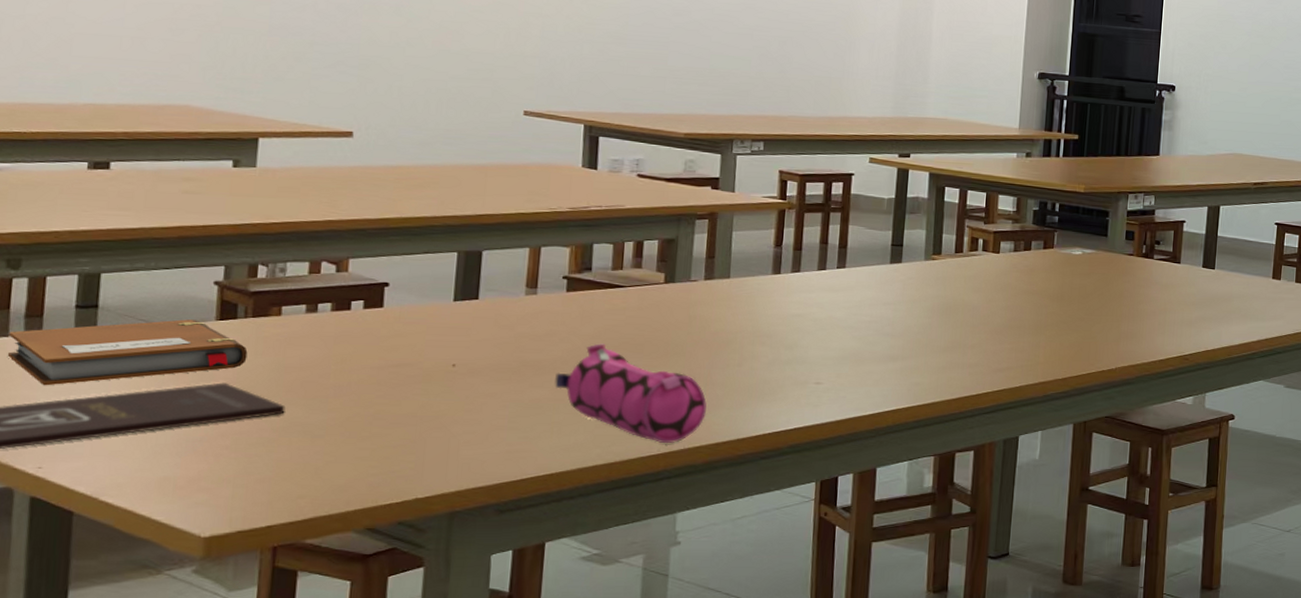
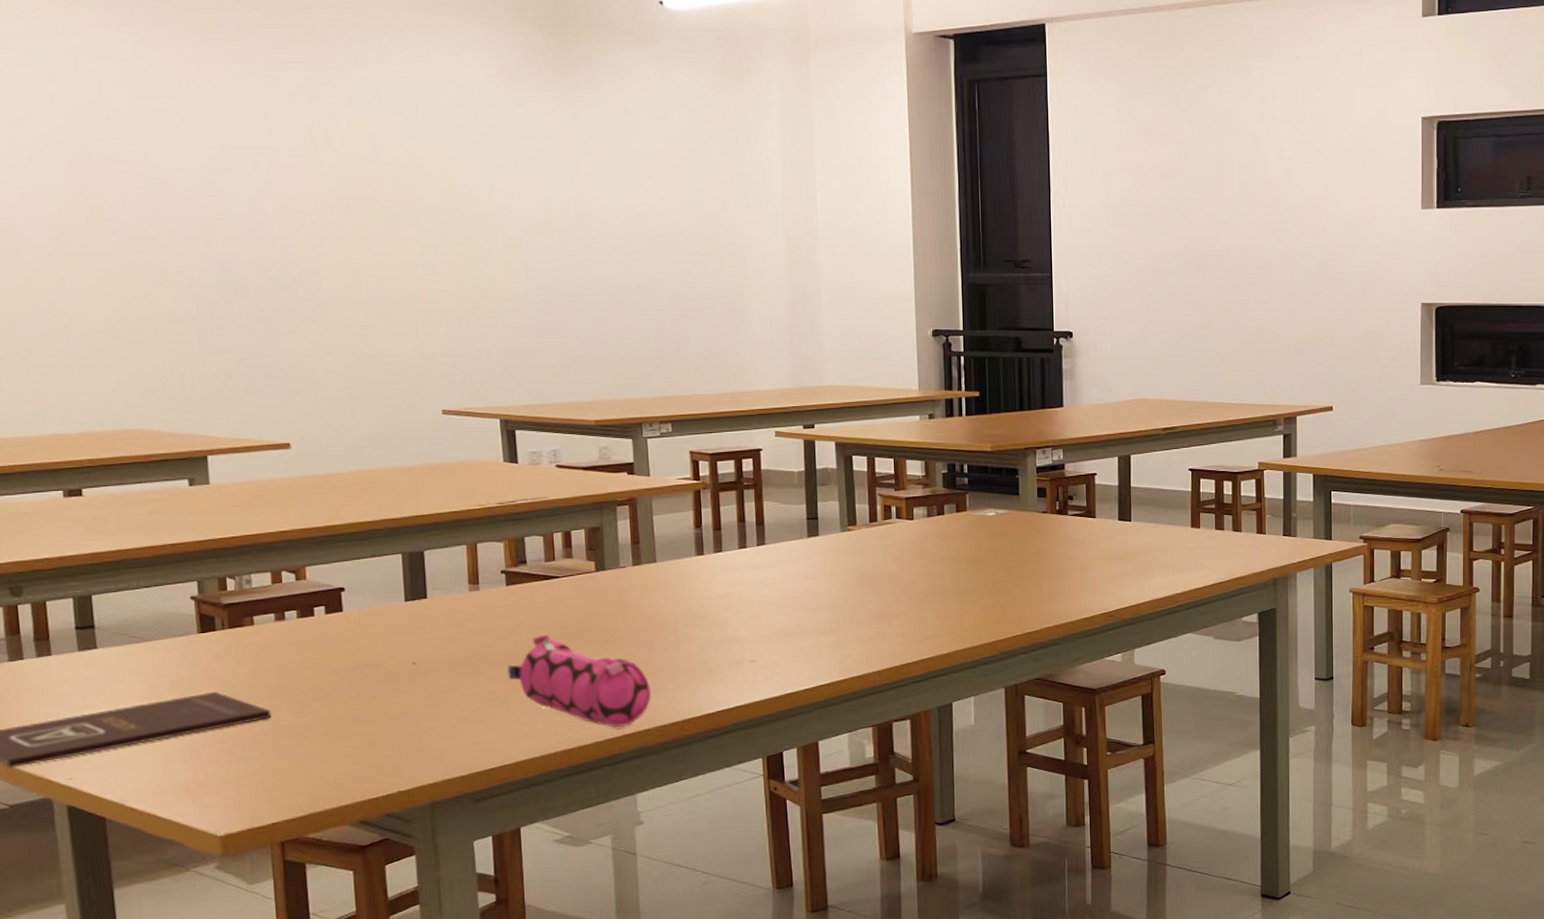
notebook: present [7,319,248,386] -> none [23,634,231,704]

